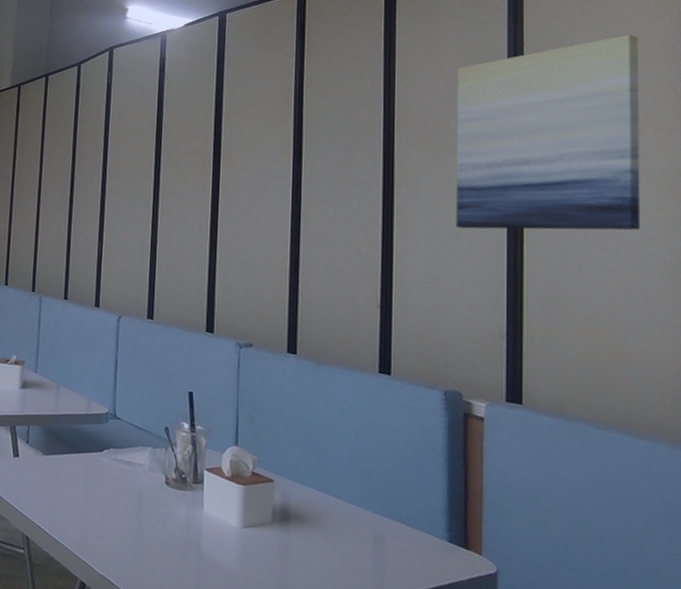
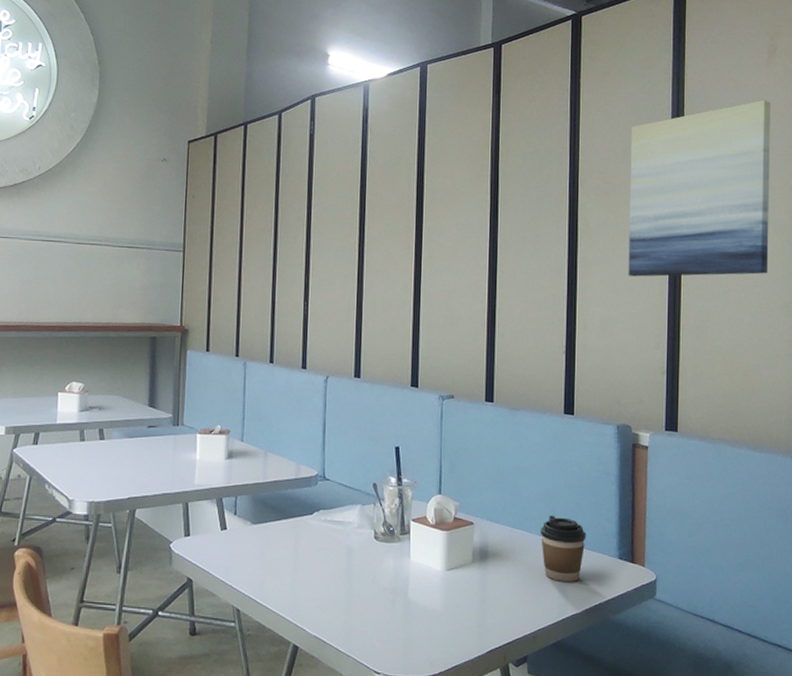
coffee cup: none [350,482,407,561] -> present [540,514,586,582]

